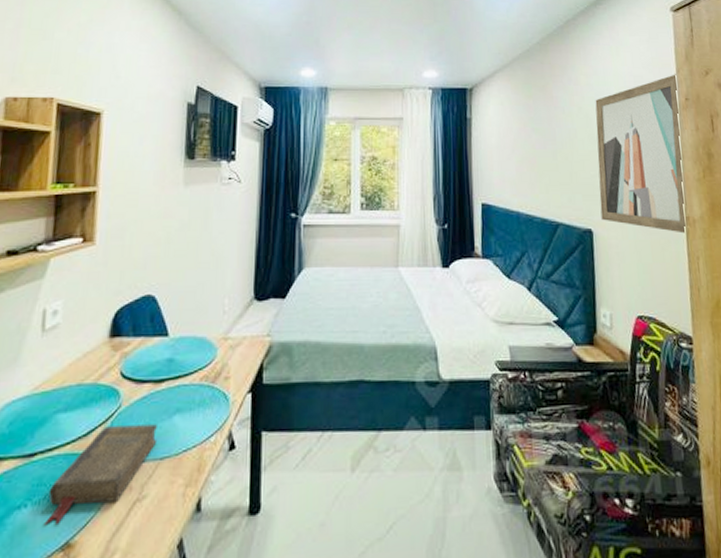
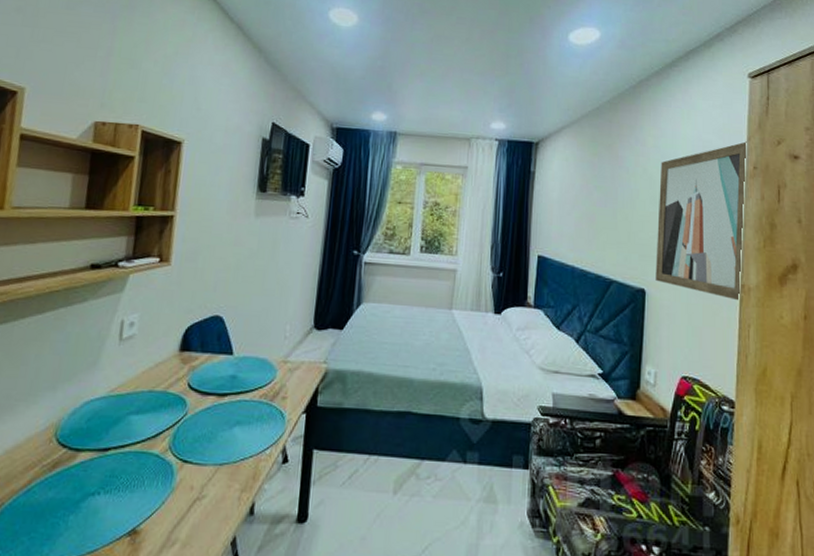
book: present [43,424,158,525] -> none [114,431,218,512]

